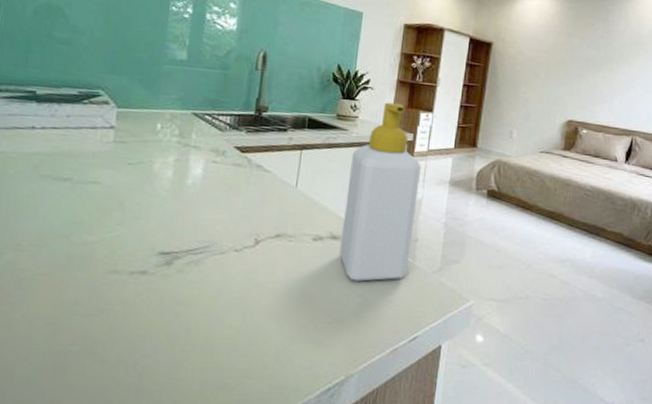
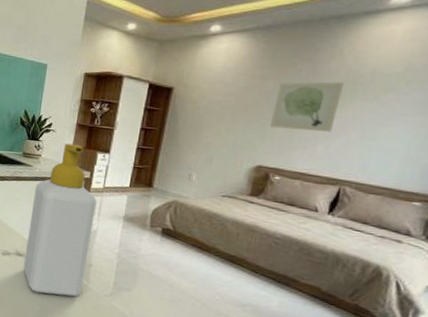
wall art: none [577,40,630,88] -> present [270,82,343,133]

